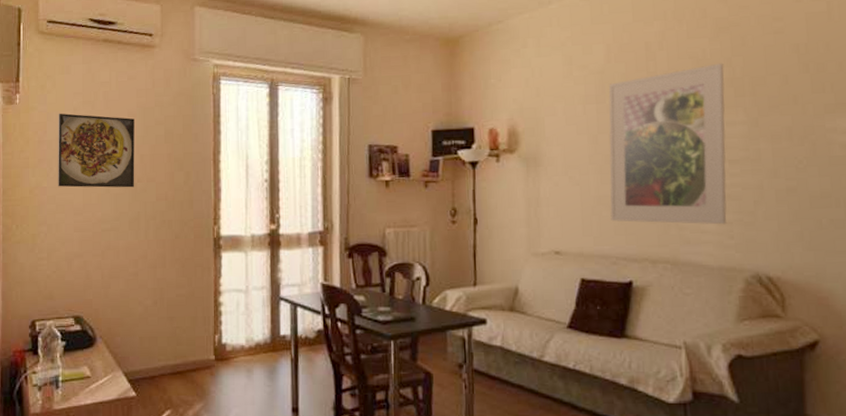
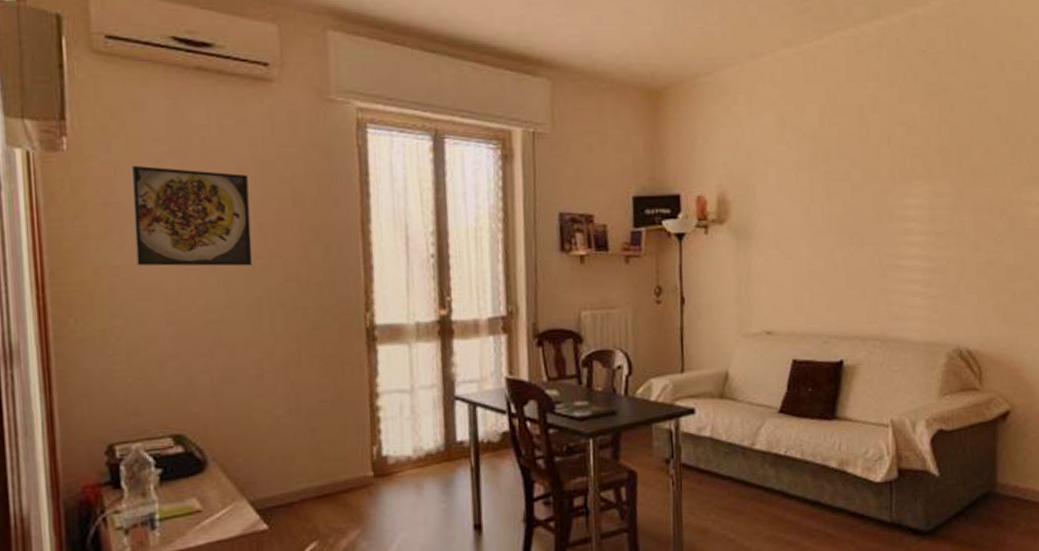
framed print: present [608,63,727,225] -> none [821,130,933,300]

